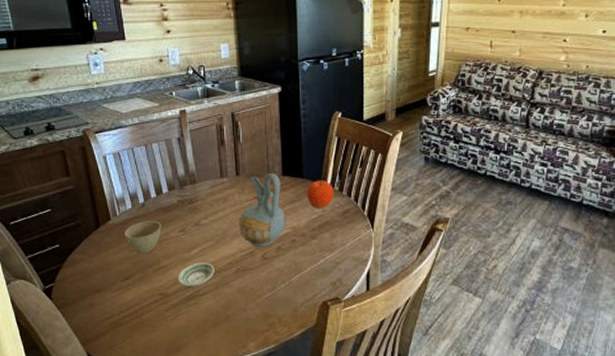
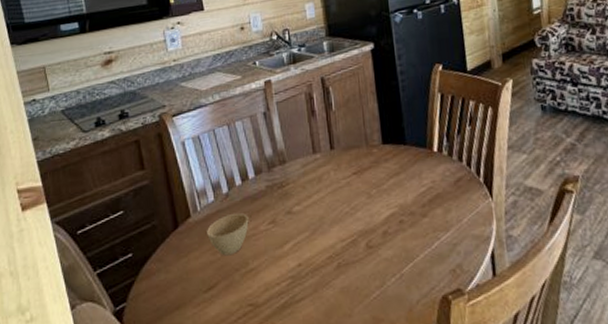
saucer: present [177,262,215,287] -> none [269,259,312,292]
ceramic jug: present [239,173,286,247] -> none [337,142,392,234]
fruit: present [307,180,334,209] -> none [412,144,443,180]

